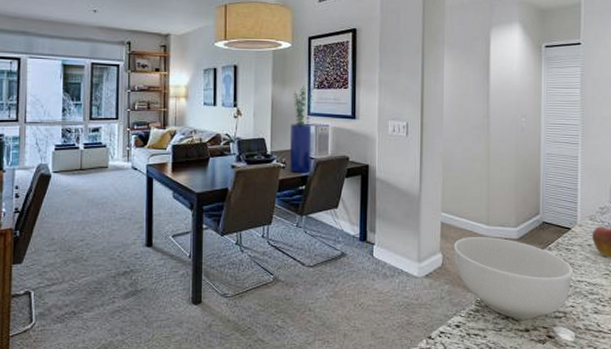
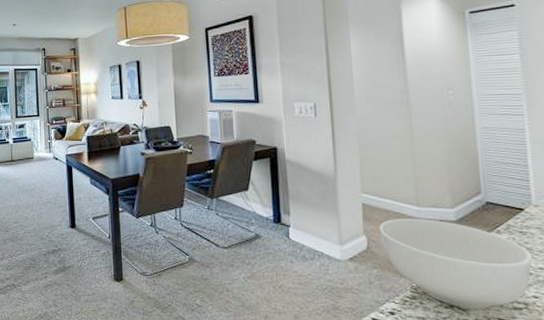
vase: present [289,83,314,174] -> none [193,71,218,158]

